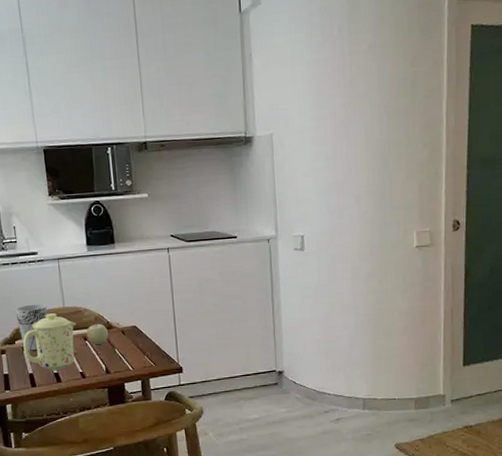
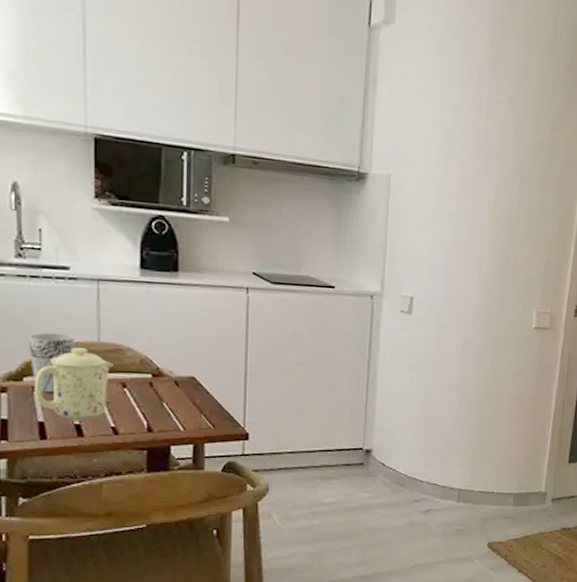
fruit: present [86,322,109,344] -> none [126,366,157,394]

